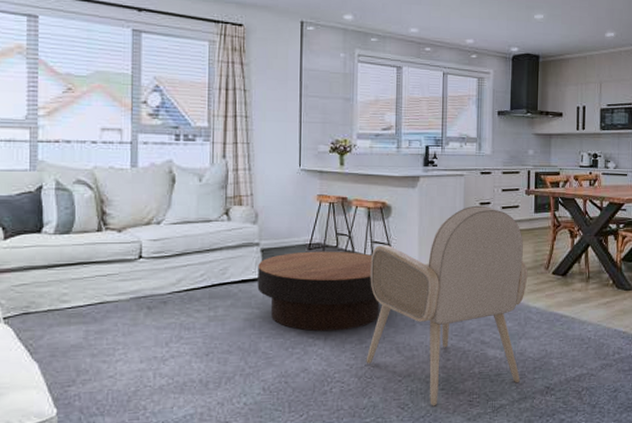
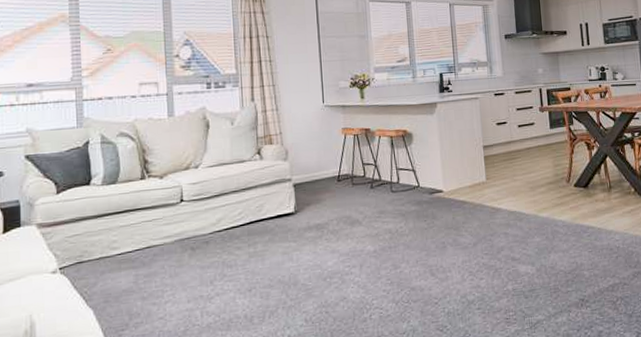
coffee table: present [257,251,379,332] -> none [291,180,410,260]
armchair: present [366,205,528,407] -> none [397,125,554,327]

